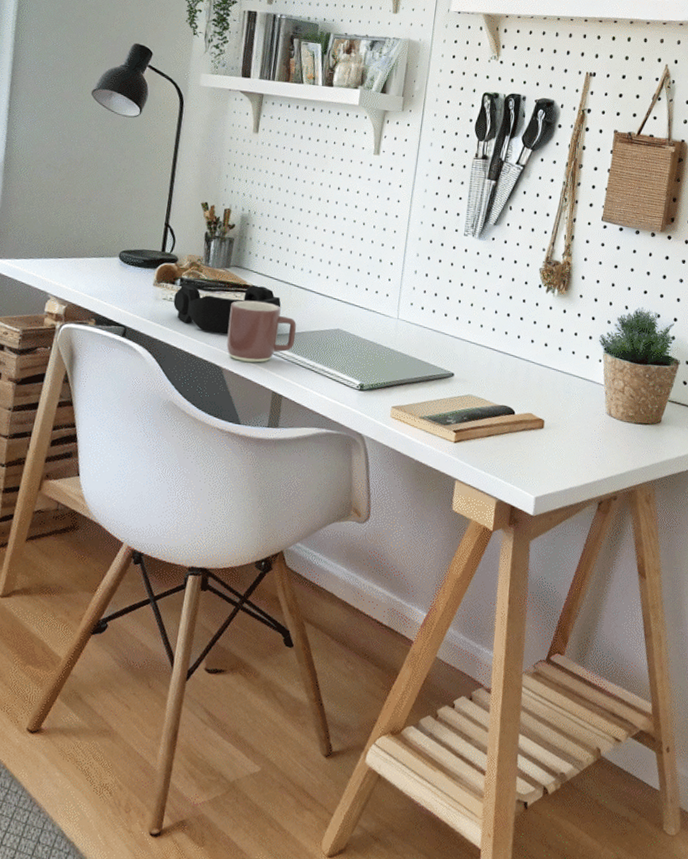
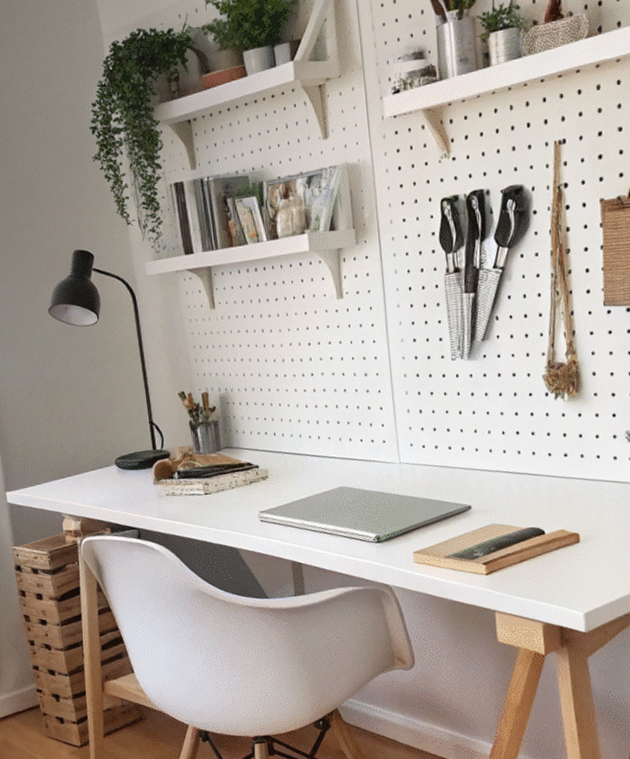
headphones: present [173,283,281,335] -> none [175,461,280,518]
mug: present [226,300,296,363] -> none [231,476,302,539]

